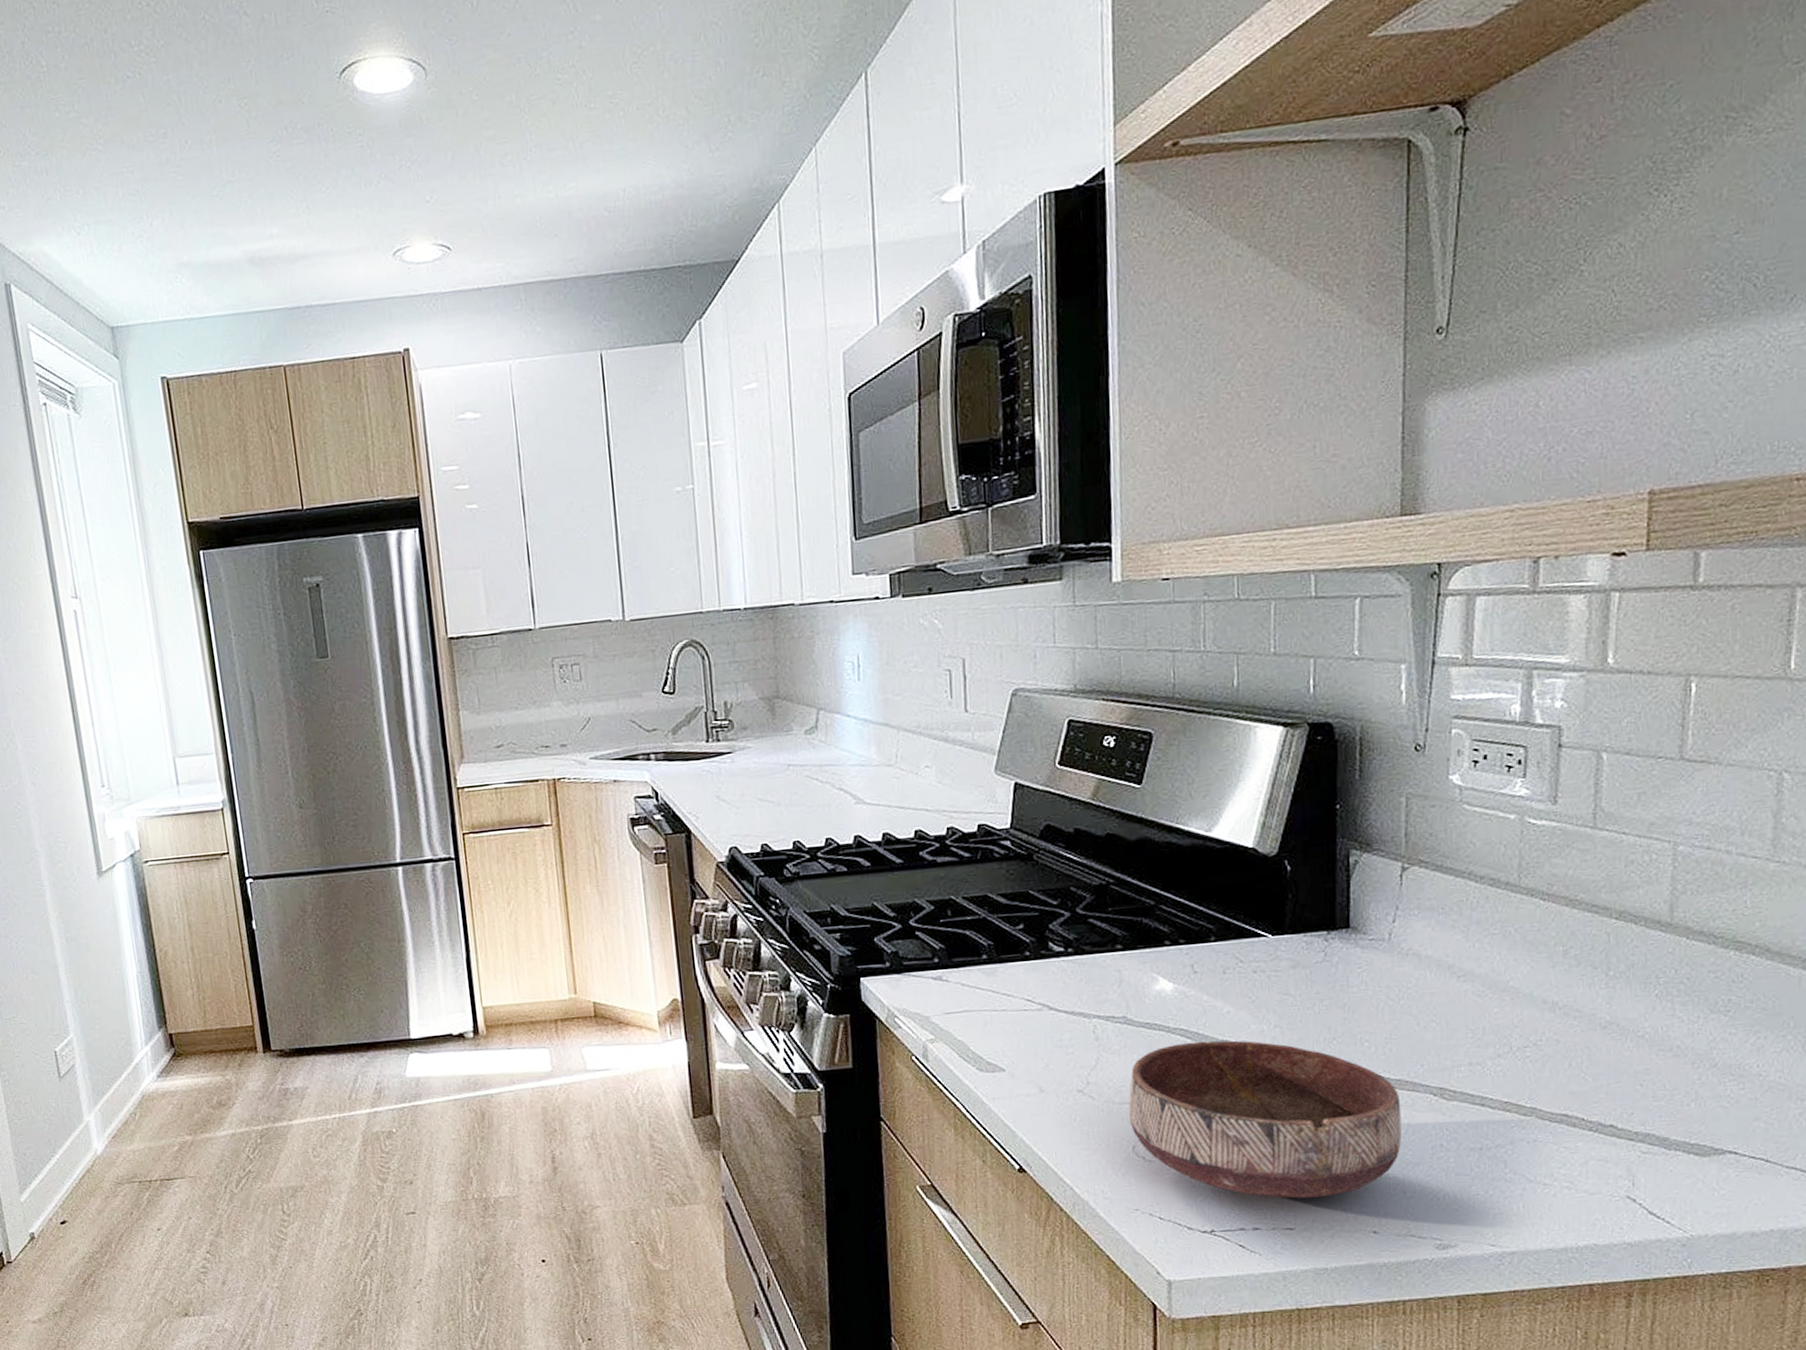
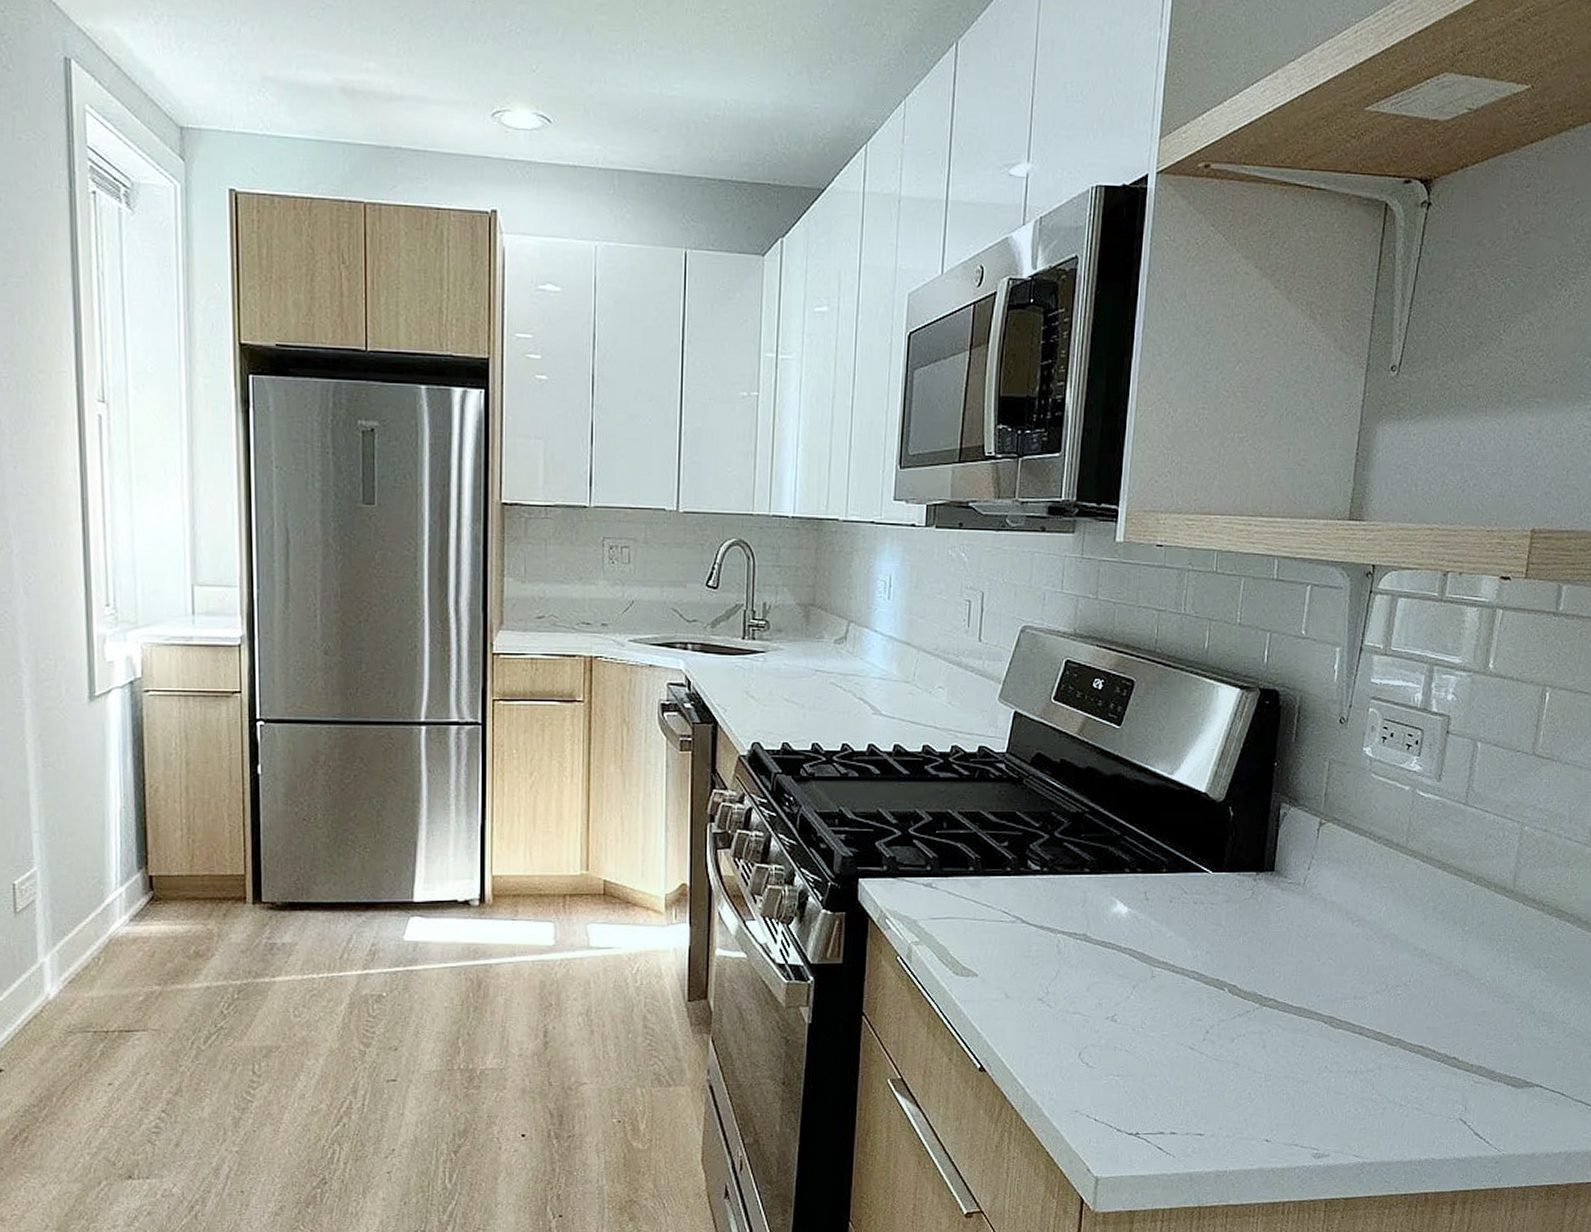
bowl: present [1129,1040,1402,1199] -> none [1079,961,1299,1108]

